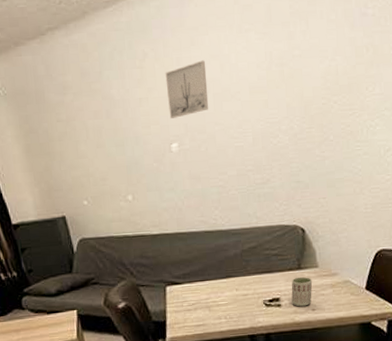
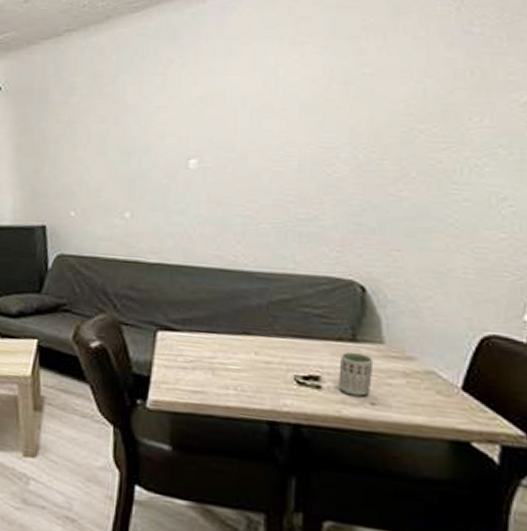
wall art: present [165,60,209,118] -> none [191,71,245,131]

